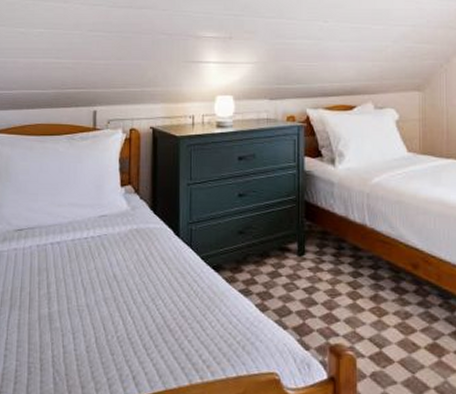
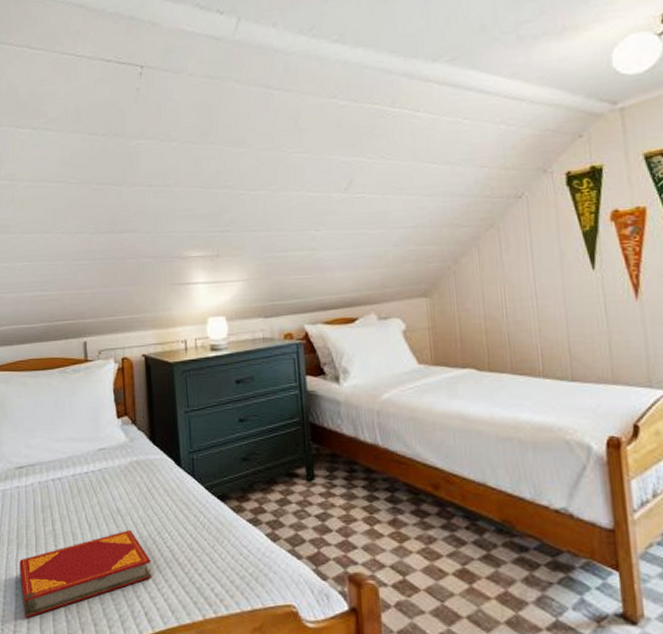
hardback book: none [10,295,143,379] -> present [19,529,152,618]

